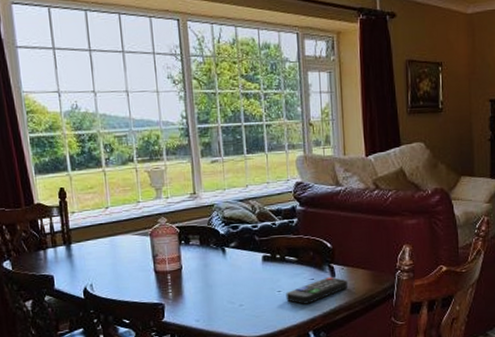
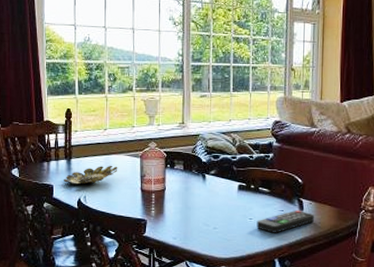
bowl: none [65,247,126,273] -> present [64,165,118,185]

